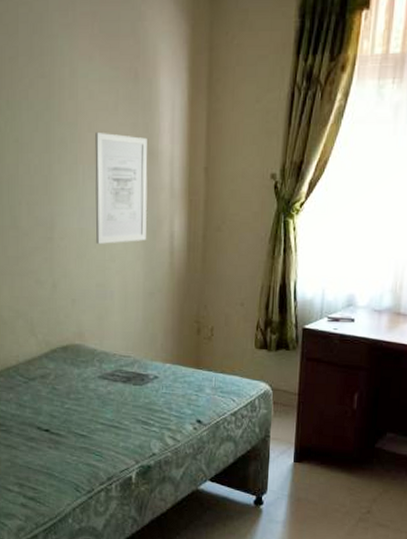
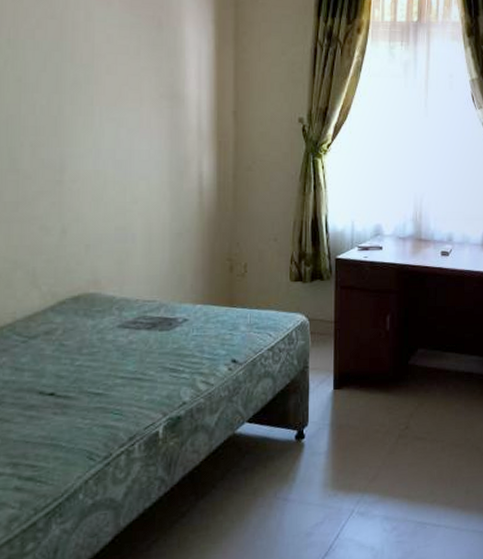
wall art: present [95,133,148,244] -> none [114,75,173,186]

